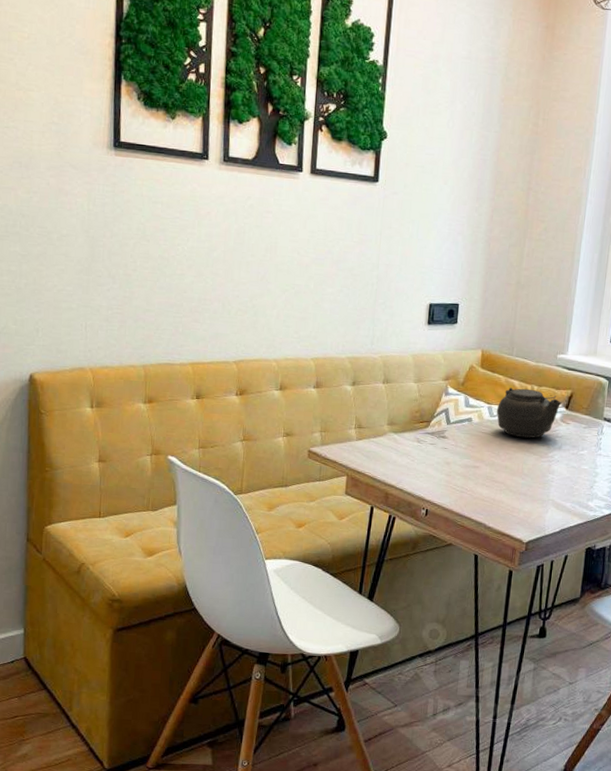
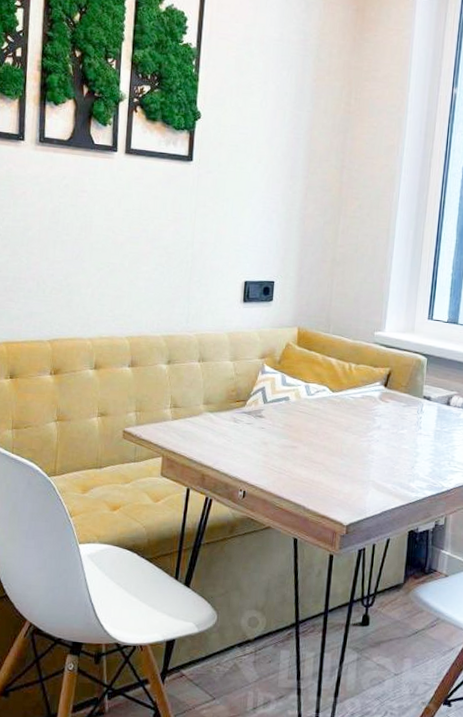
teapot: present [496,387,562,439] -> none [313,365,380,418]

